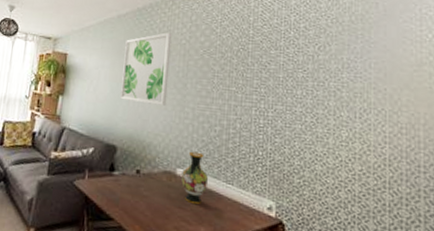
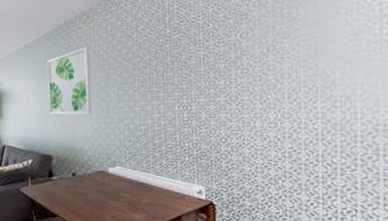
vase: present [181,151,208,205] -> none [114,151,138,197]

